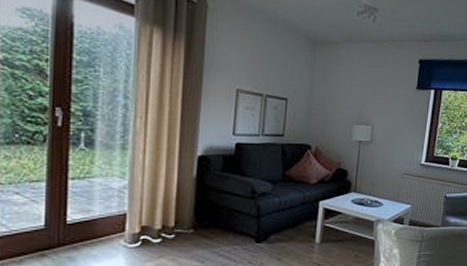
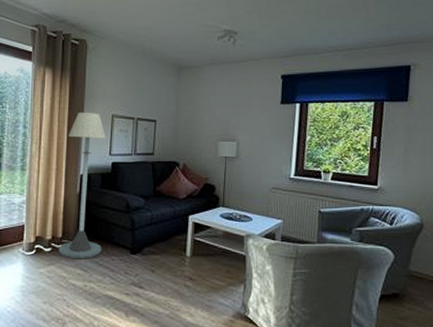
floor lamp: none [169,83,229,250] -> present [58,112,106,259]

